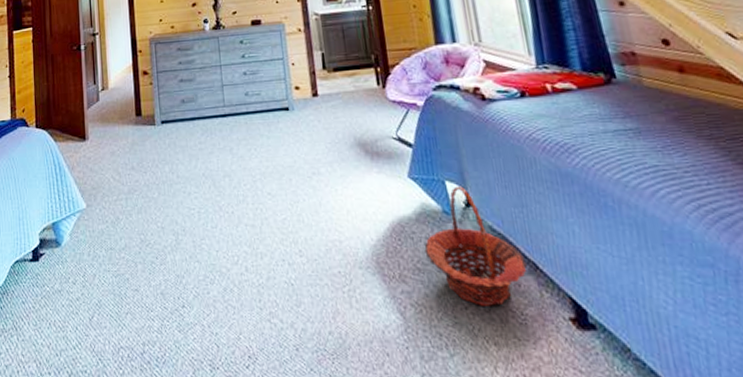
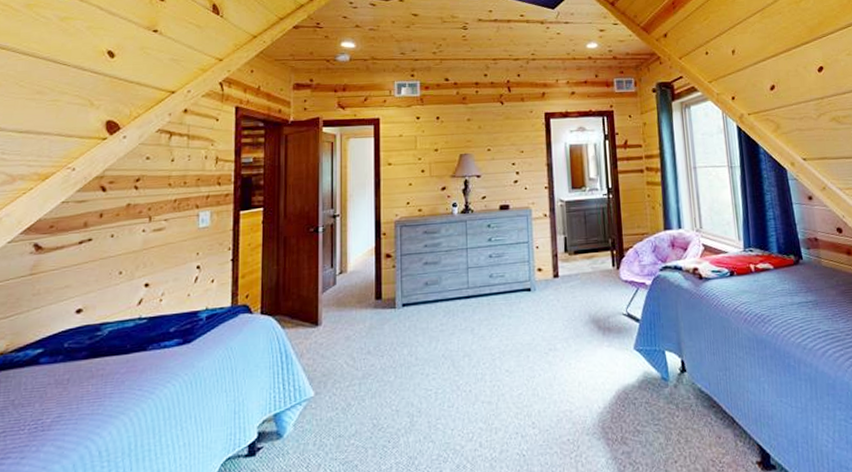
basket: present [423,186,527,306] -> none [644,355,727,459]

